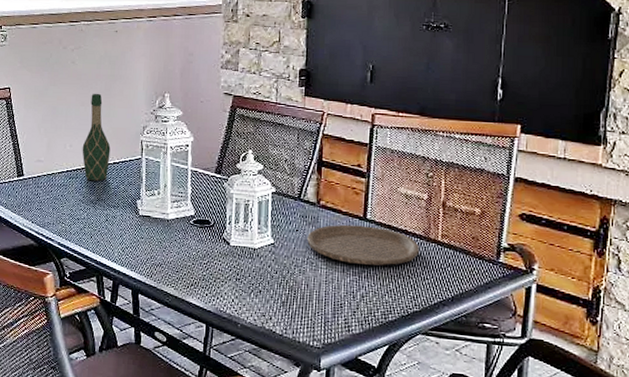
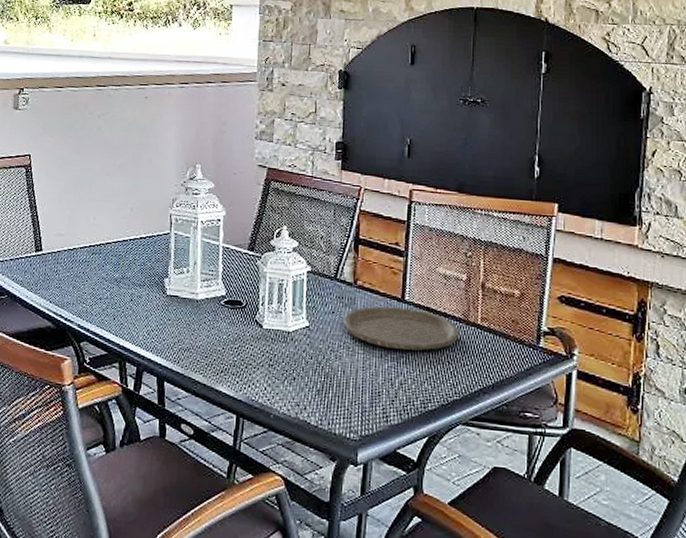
wine bottle: present [82,93,111,181] -> none [106,162,138,257]

